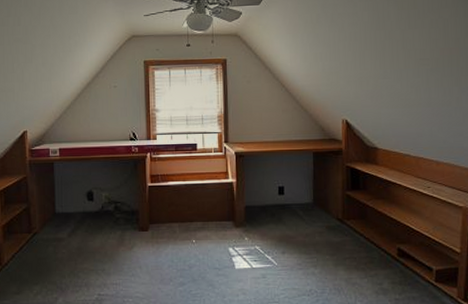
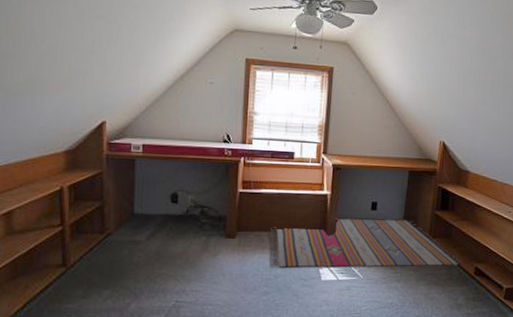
rug: none [181,203,381,258] -> present [269,218,461,268]

